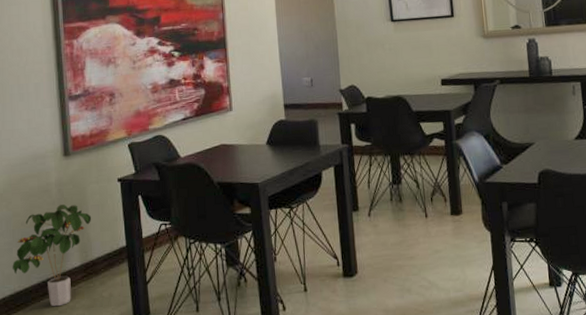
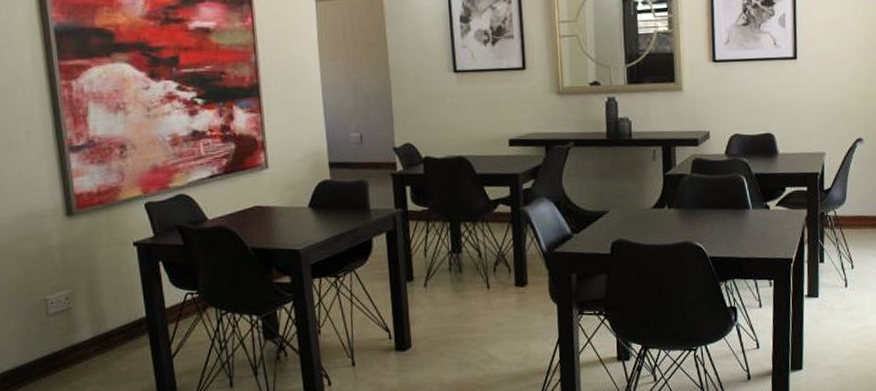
potted plant: present [12,204,92,306] -> none [10,271,104,382]

